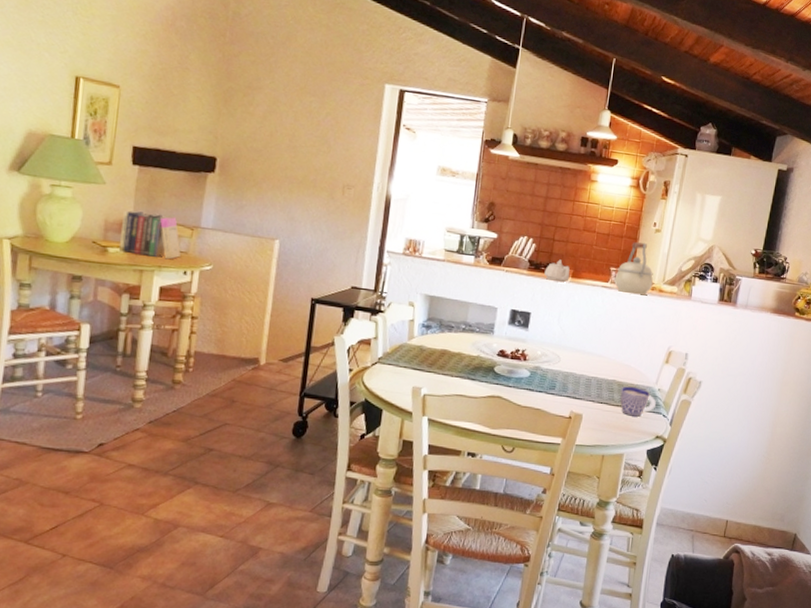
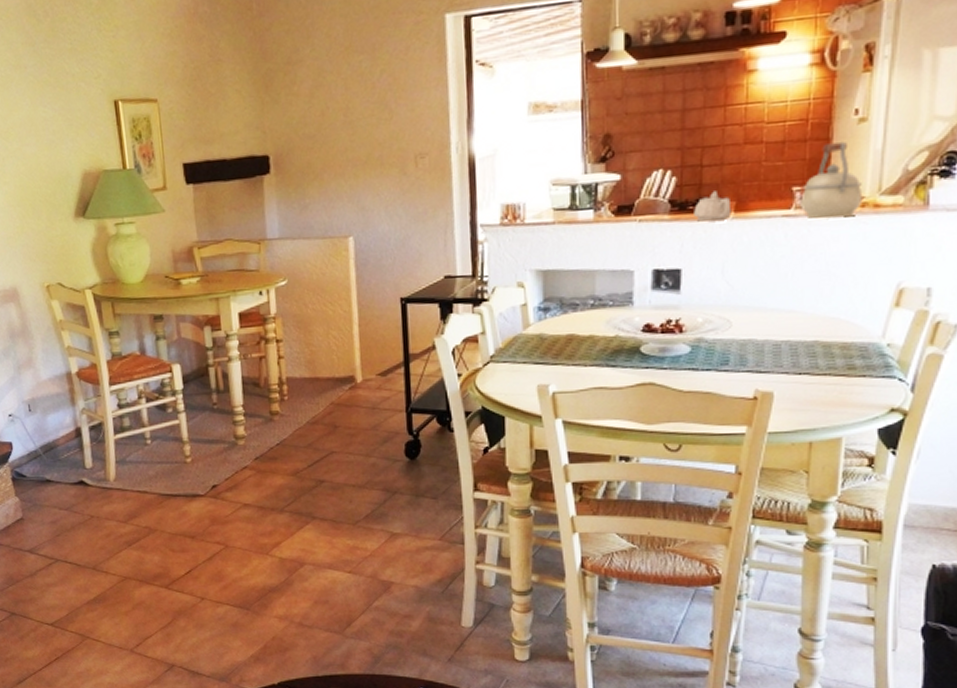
books: present [118,210,181,260] -> none [188,233,252,283]
cup: present [620,386,656,417] -> none [827,345,885,386]

